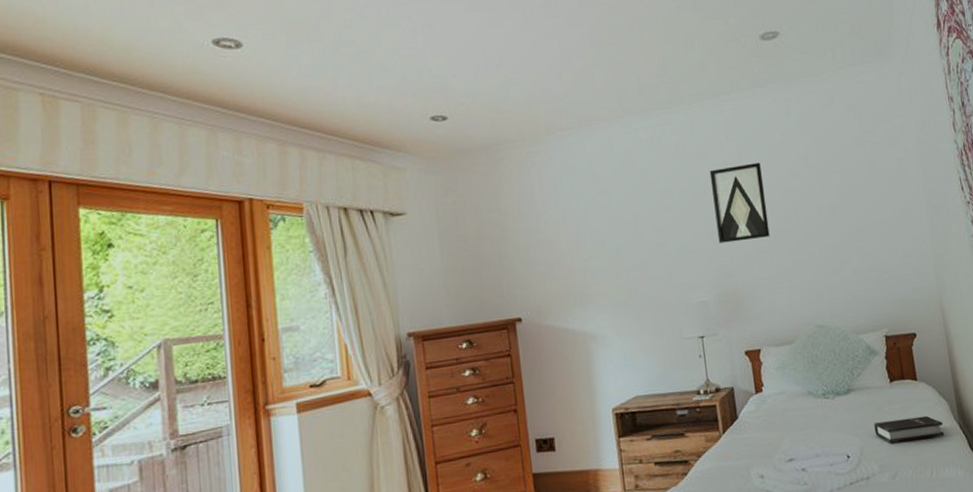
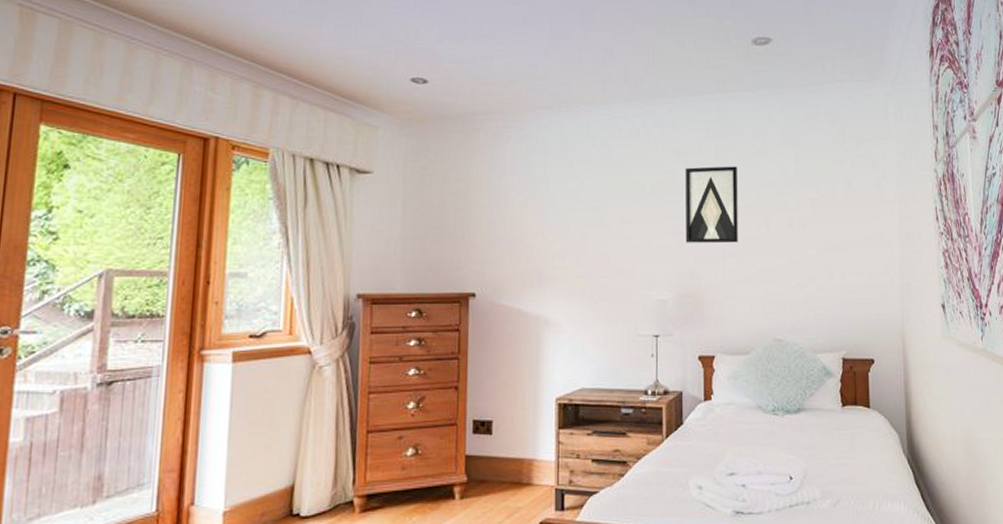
hardback book: present [874,415,945,444] -> none [821,445,892,469]

